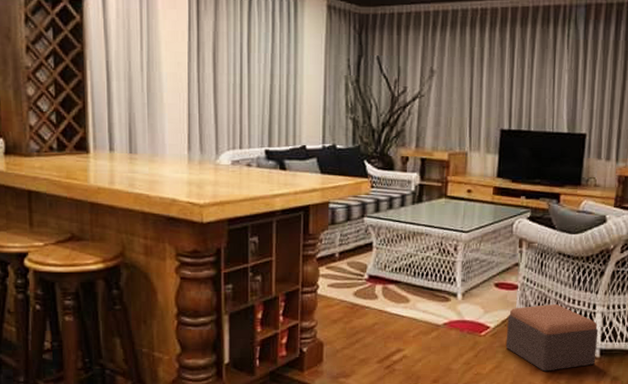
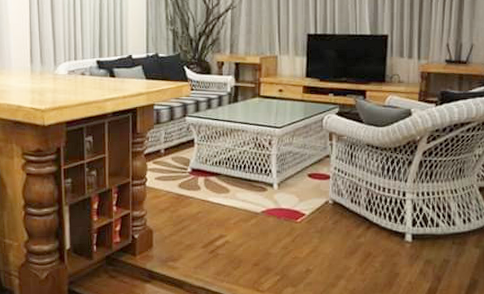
footstool: present [505,304,599,372] -> none [320,192,409,255]

